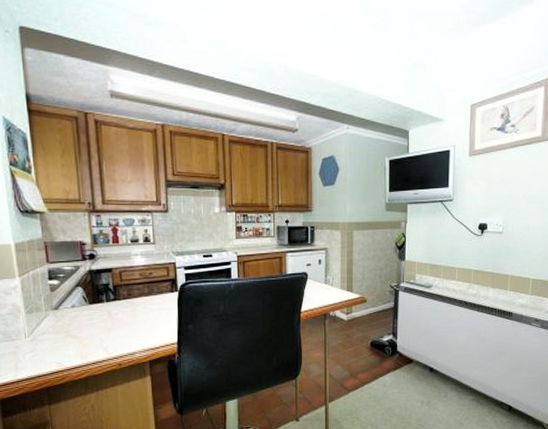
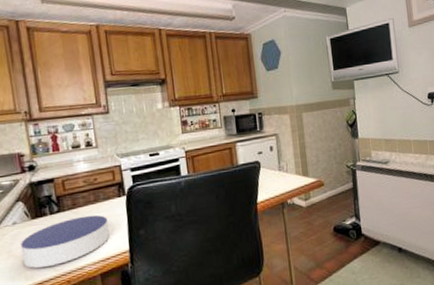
coaster: none [78,306,160,349] -> present [21,215,110,268]

